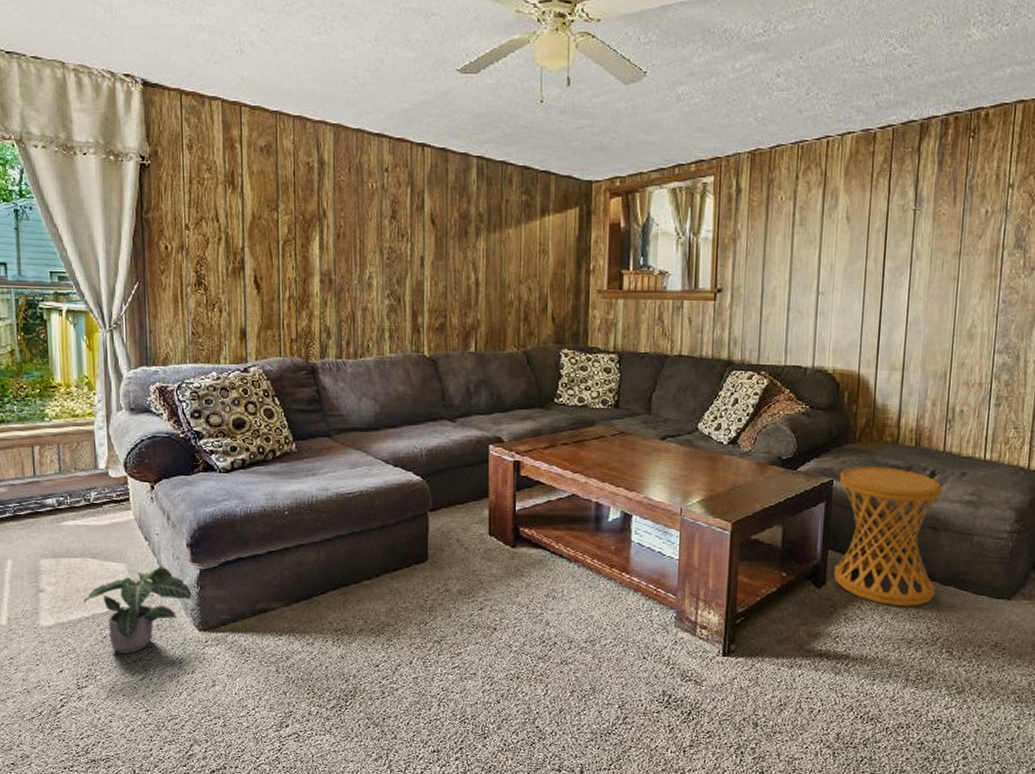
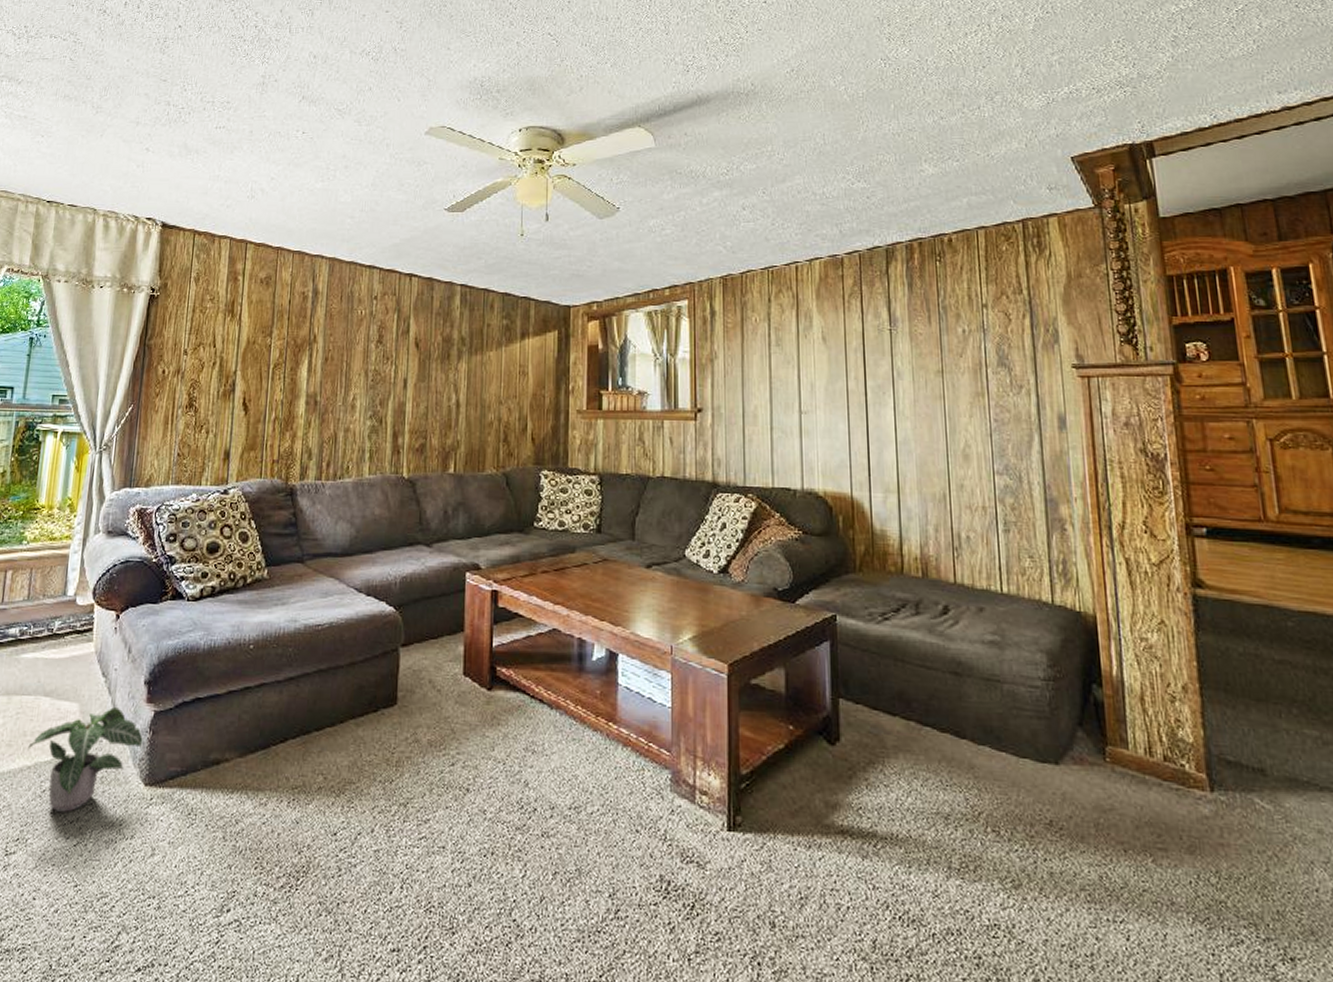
side table: present [833,465,944,607] -> none [843,598,968,771]

